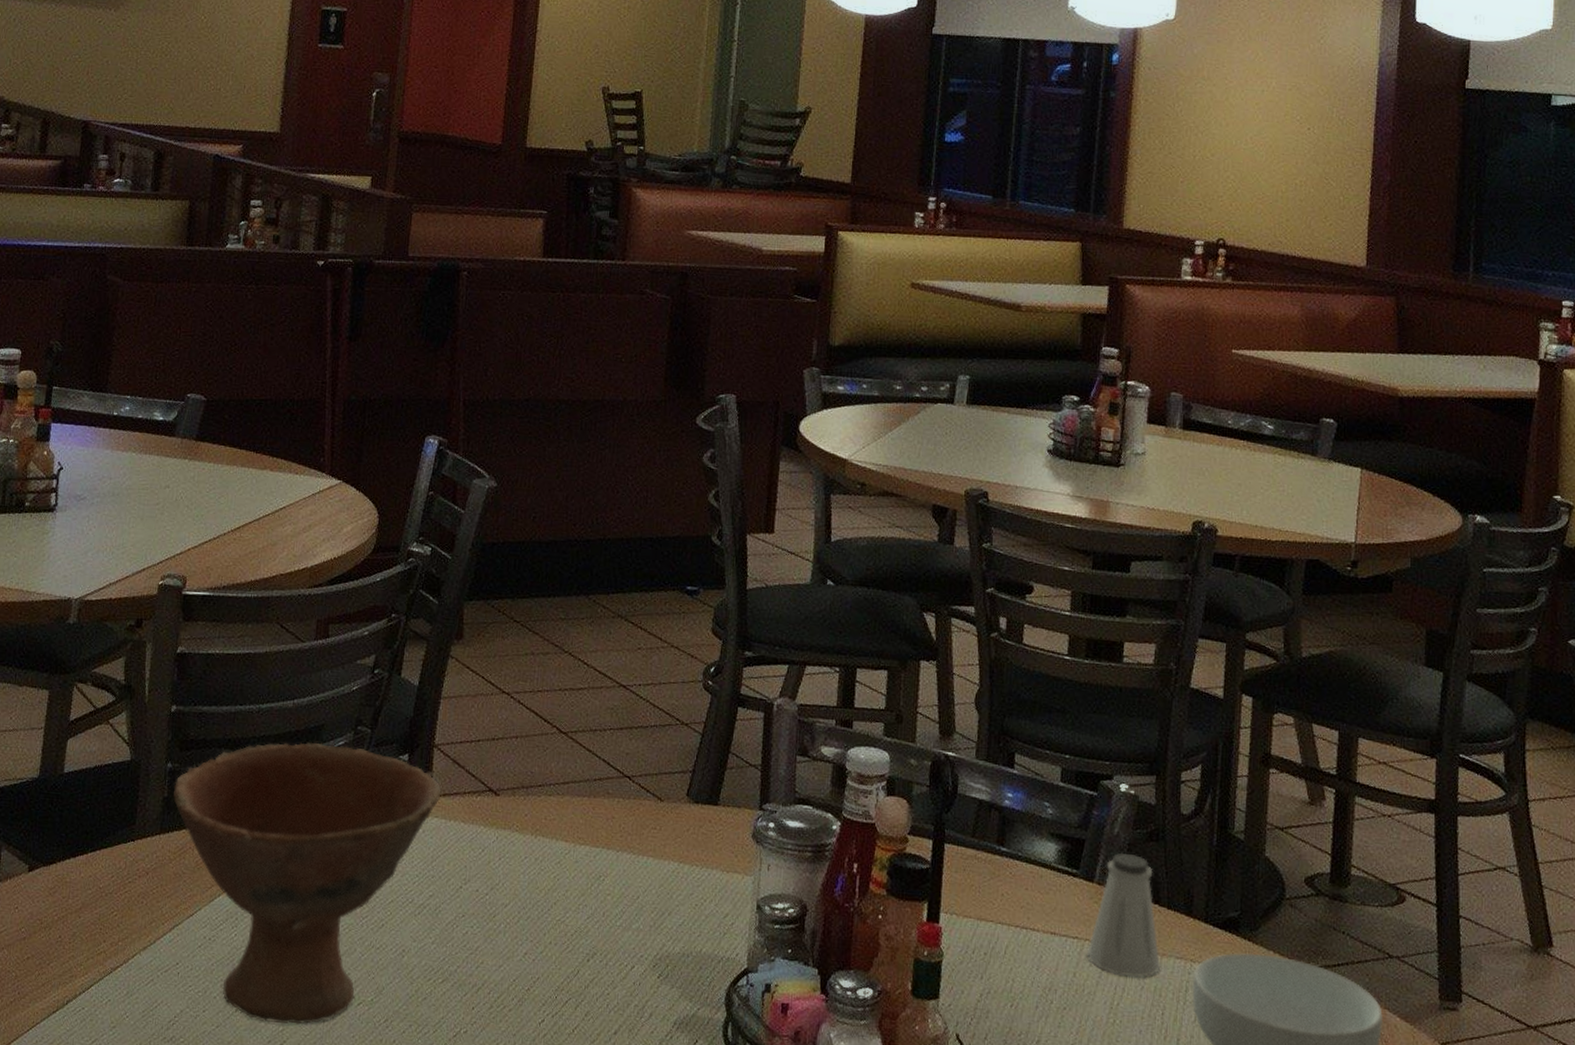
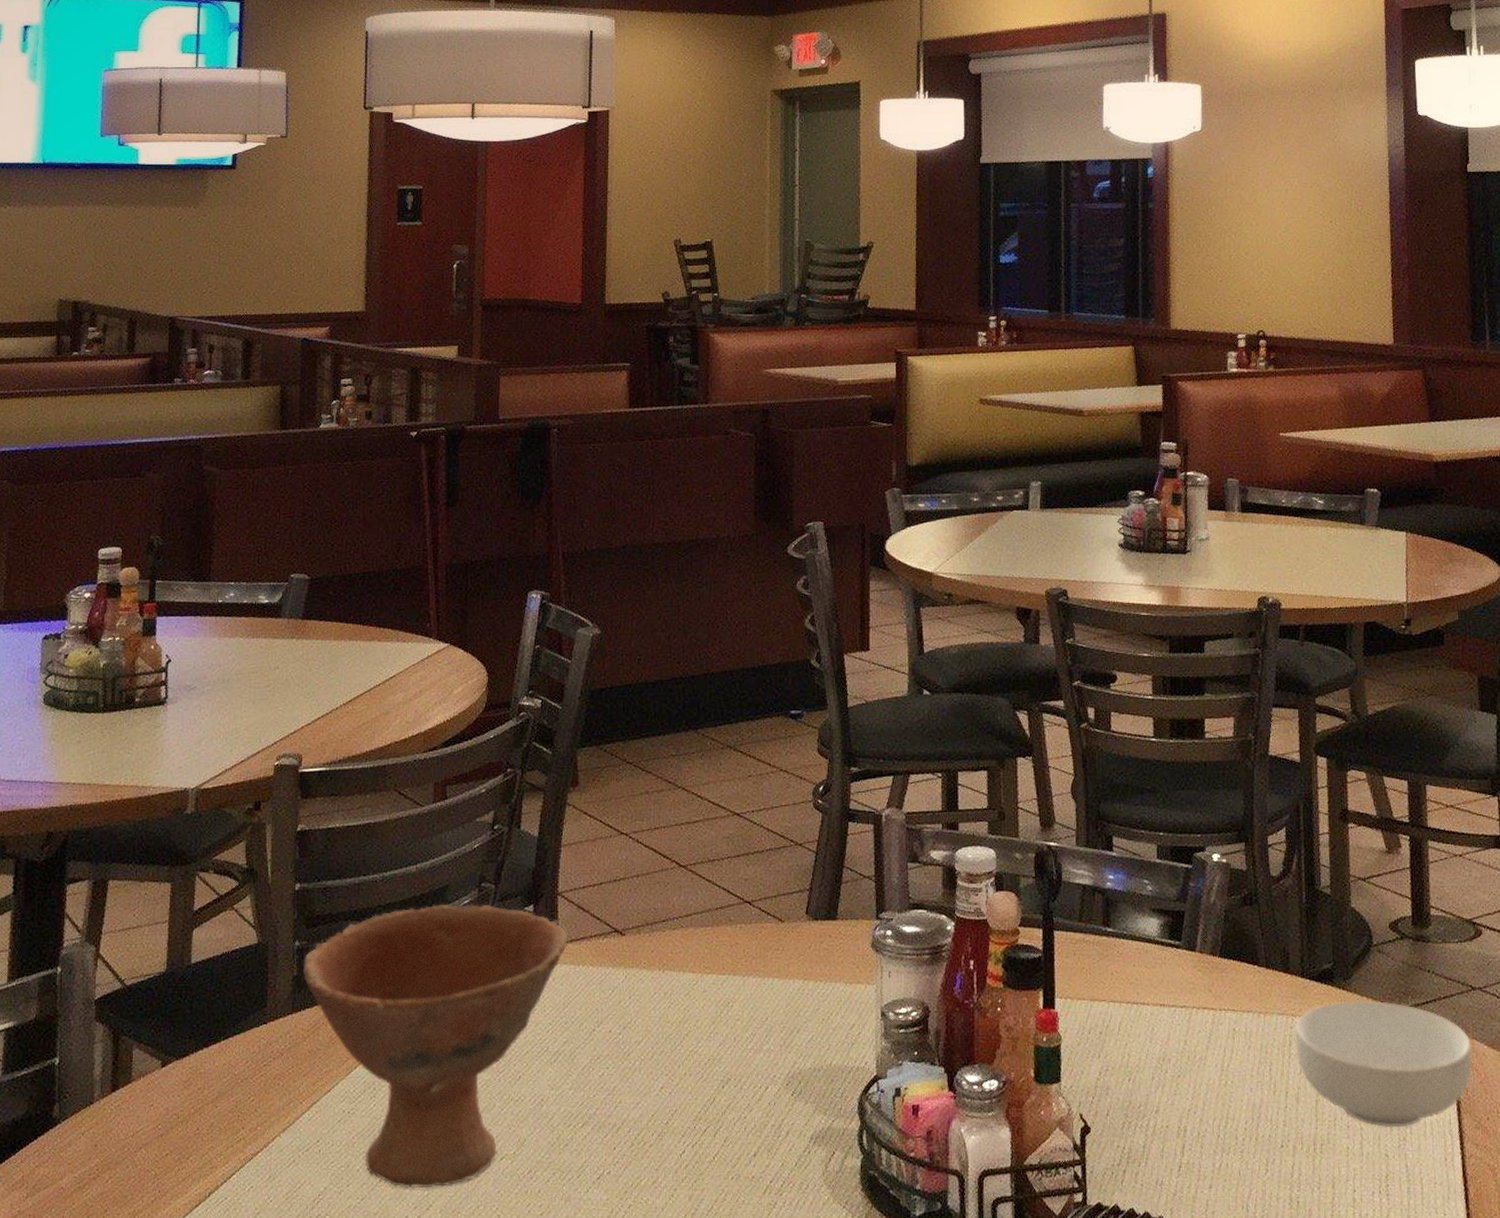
saltshaker: present [1086,852,1161,978] -> none [1194,919,1265,1038]

